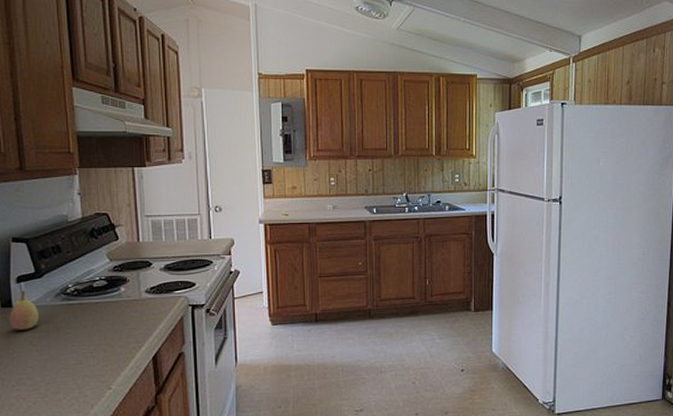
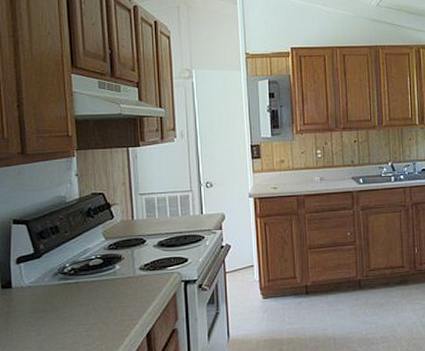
fruit: present [9,290,40,330] -> none [9,271,38,311]

